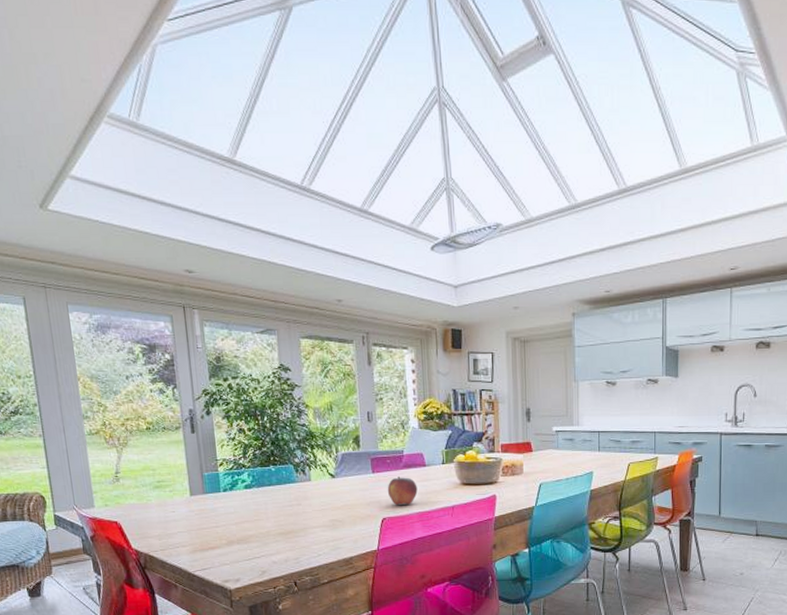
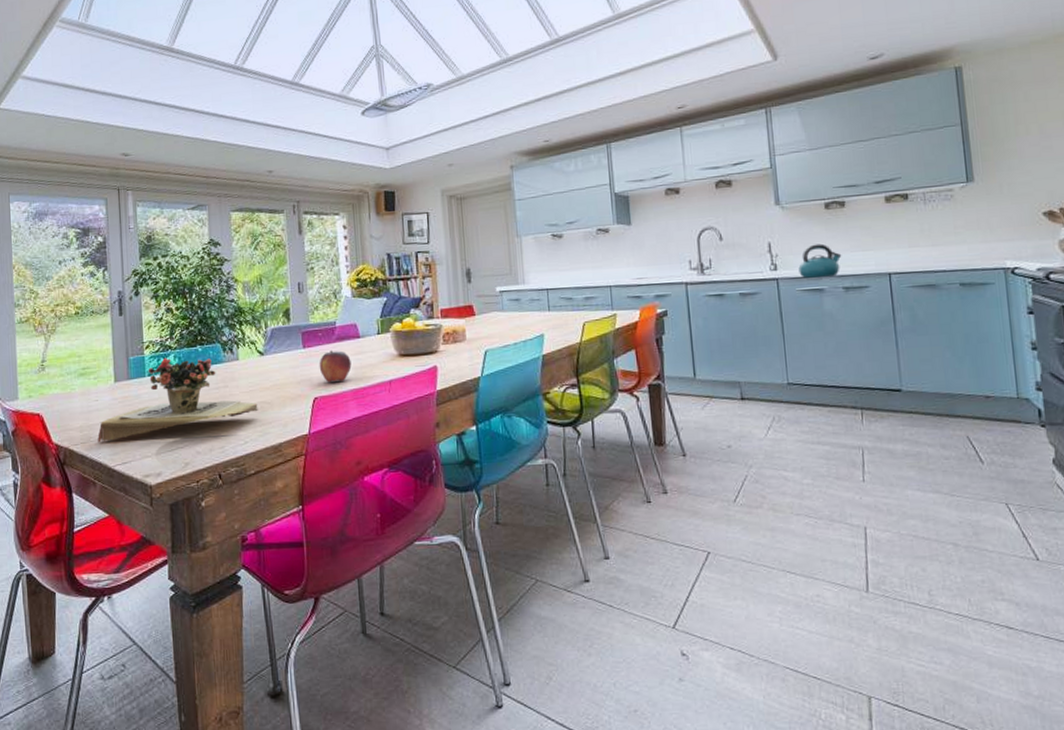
flower arrangement: none [176,475,330,550] -> present [97,357,258,443]

